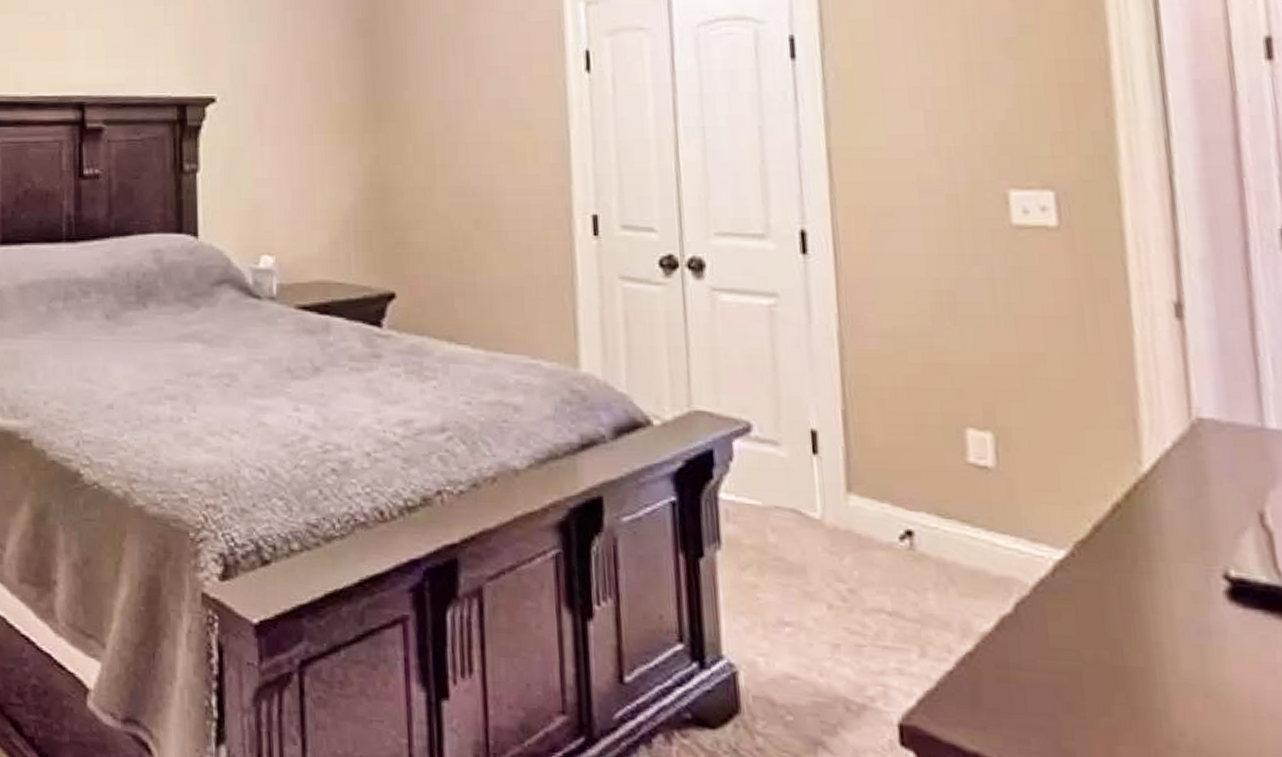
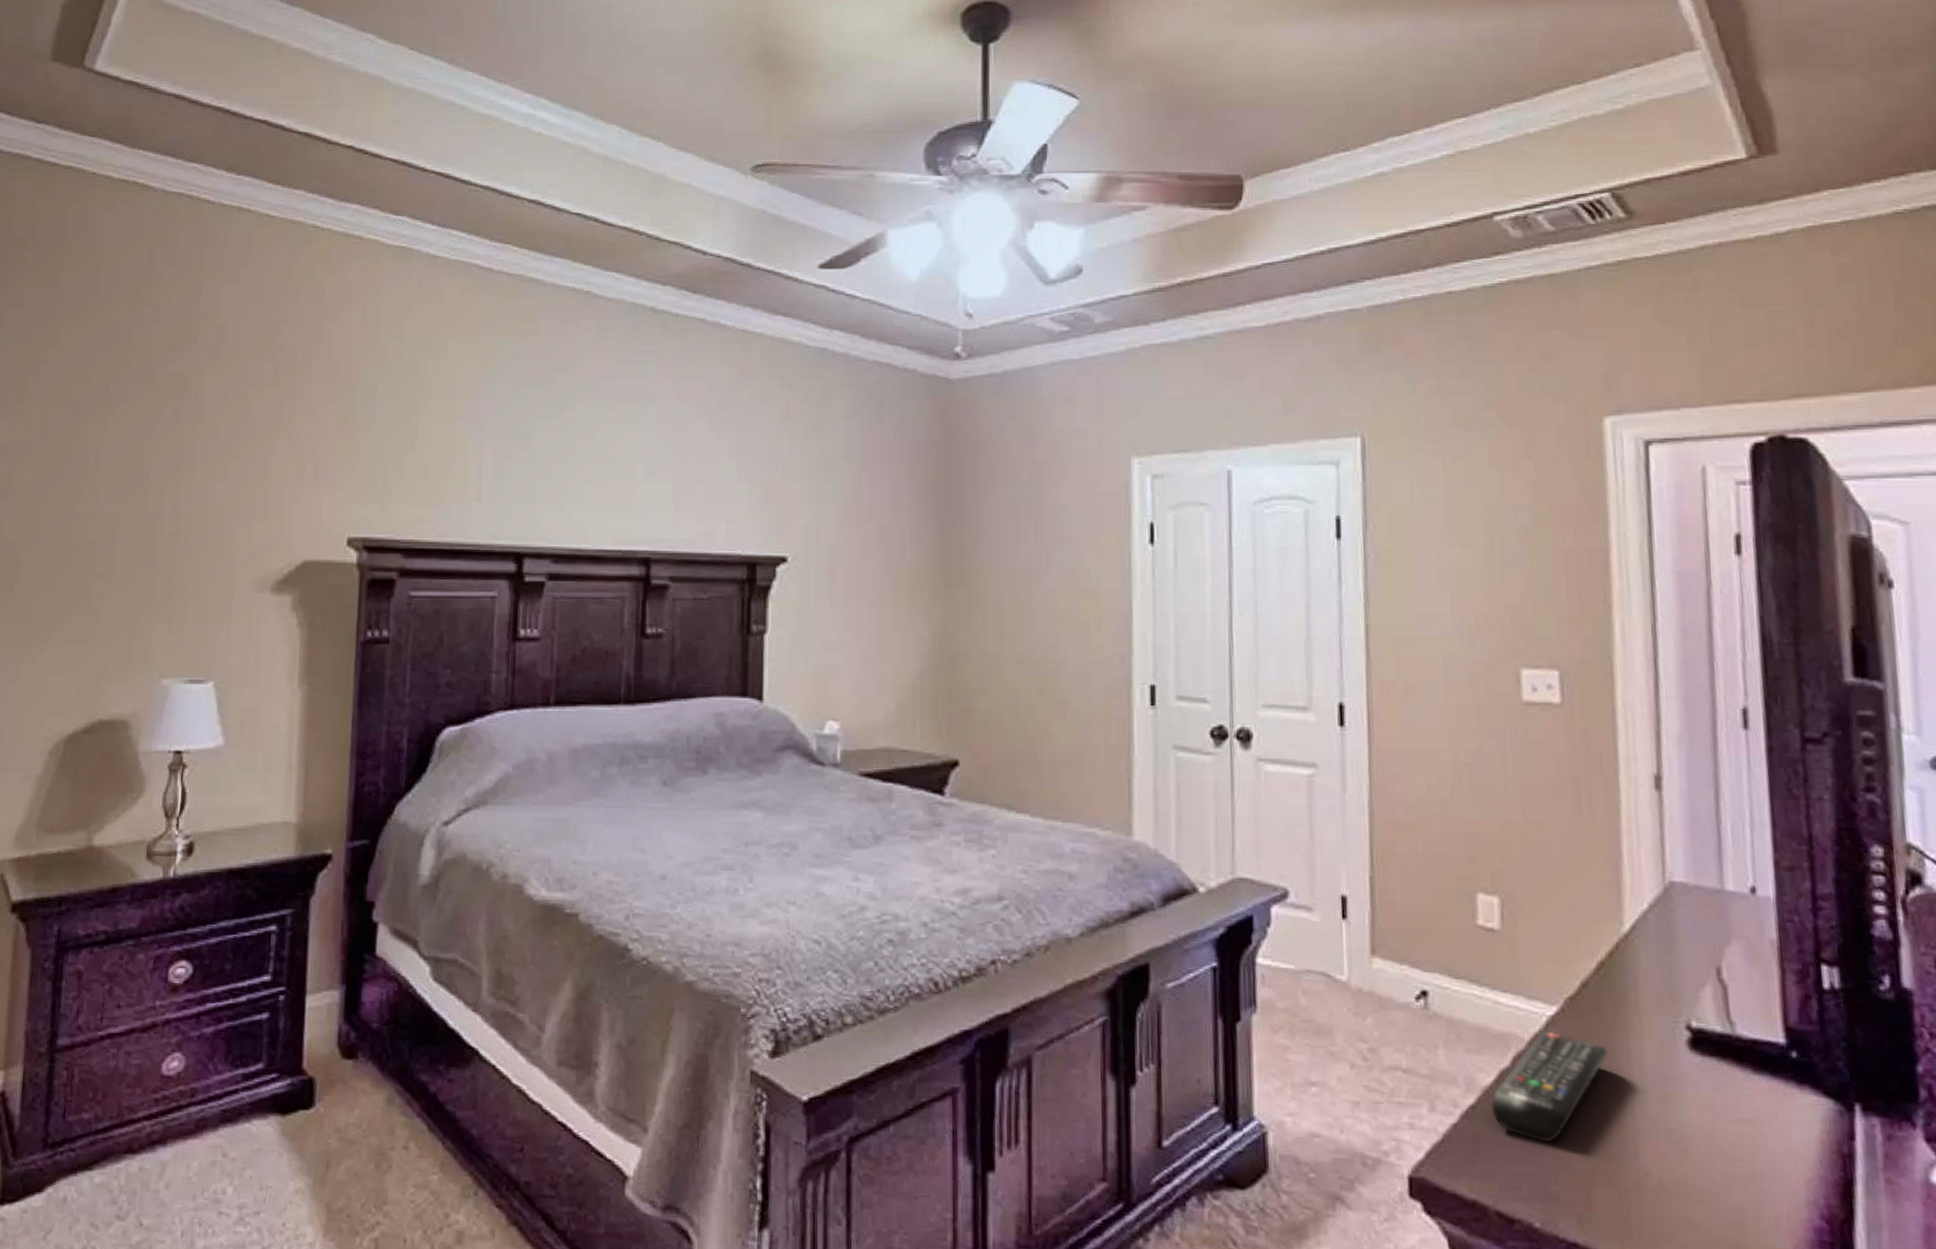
remote control: none [991,575,1129,696] -> present [1491,1030,1608,1143]

